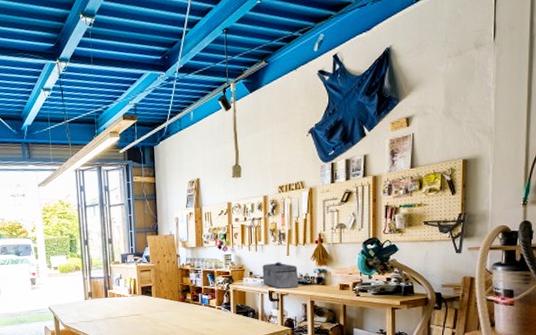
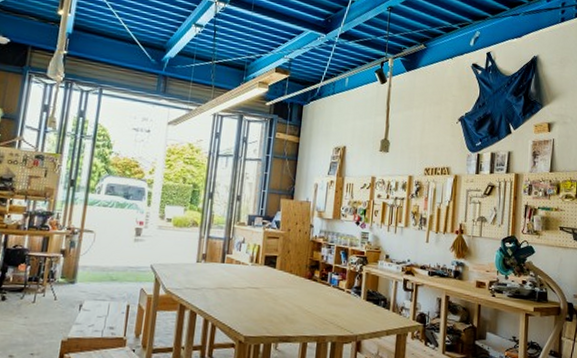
toolbox: present [262,262,299,290] -> none [398,248,436,279]

